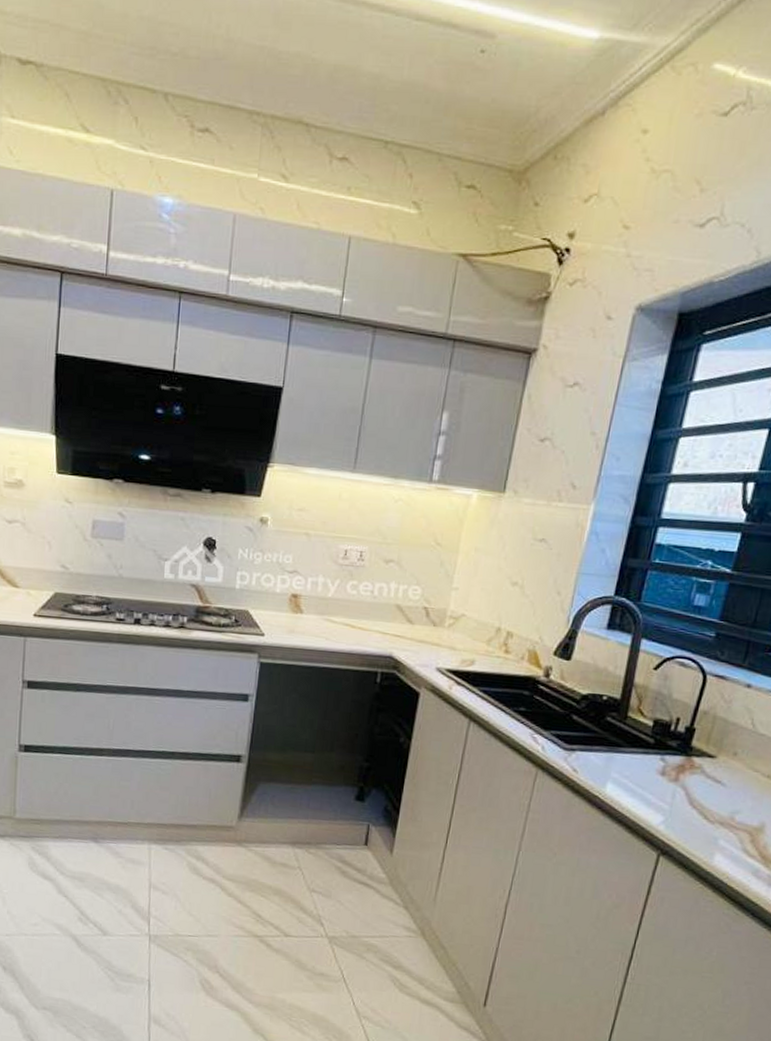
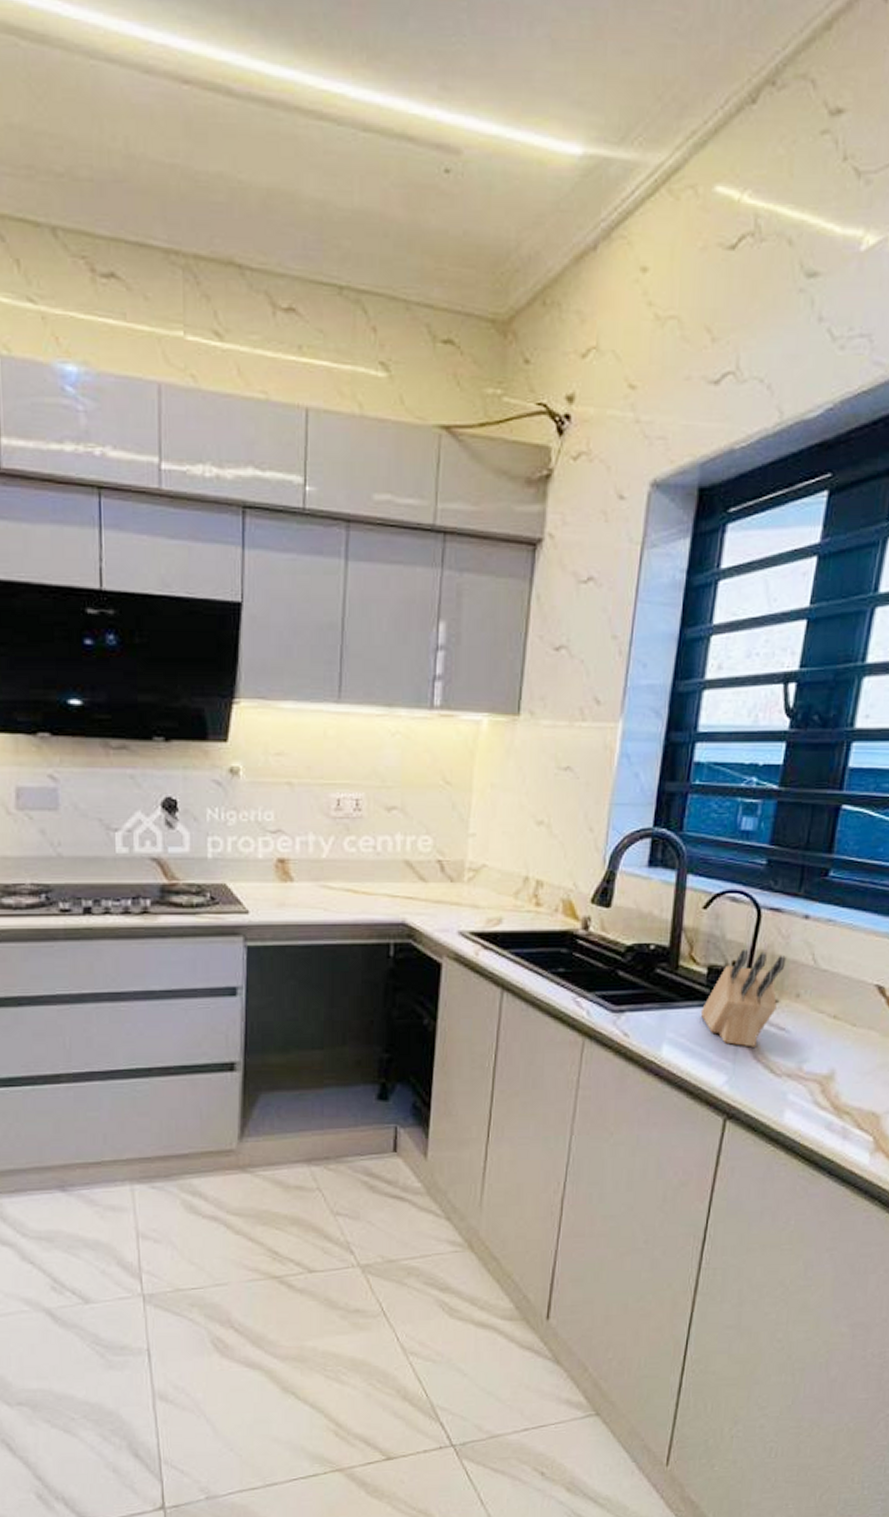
knife block: none [643,709,727,795] -> present [700,950,786,1047]

